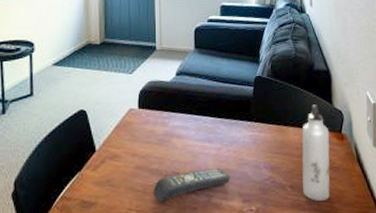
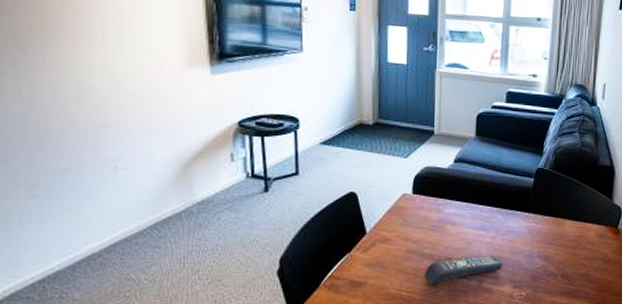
water bottle: present [302,104,330,201] -> none [573,199,606,290]

